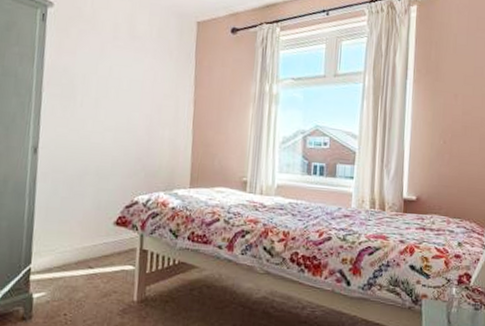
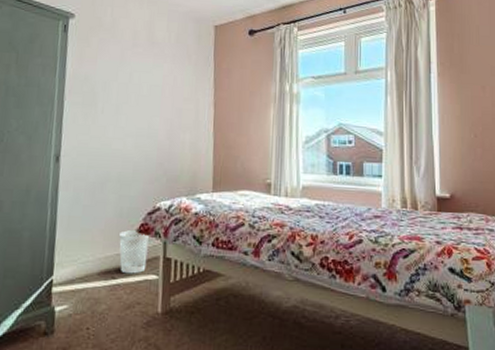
wastebasket: none [96,222,126,265] -> present [118,230,149,274]

